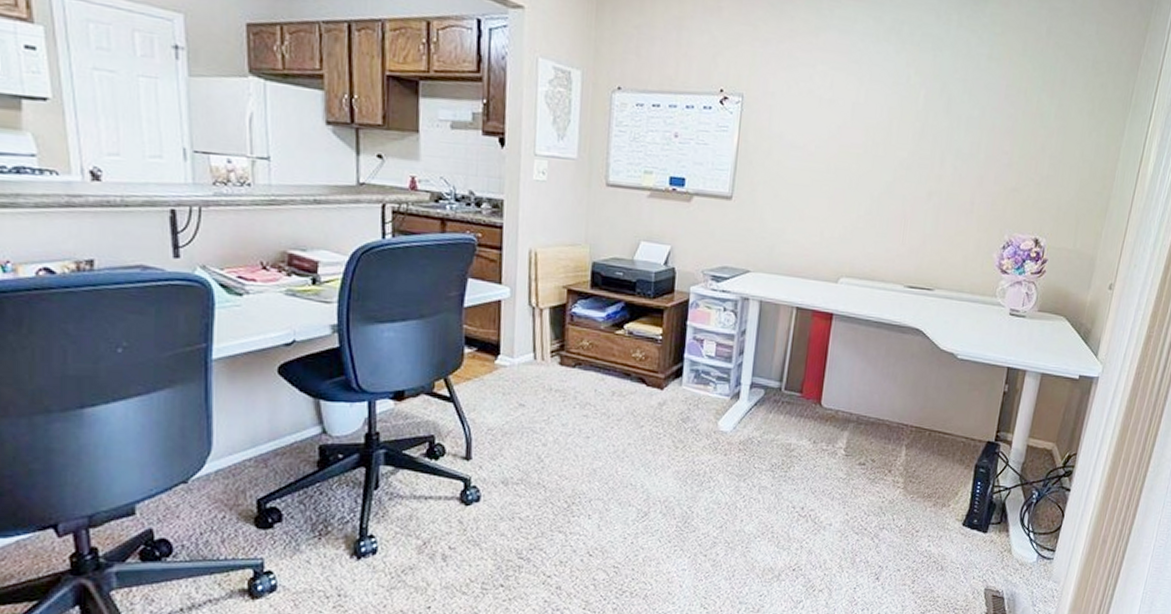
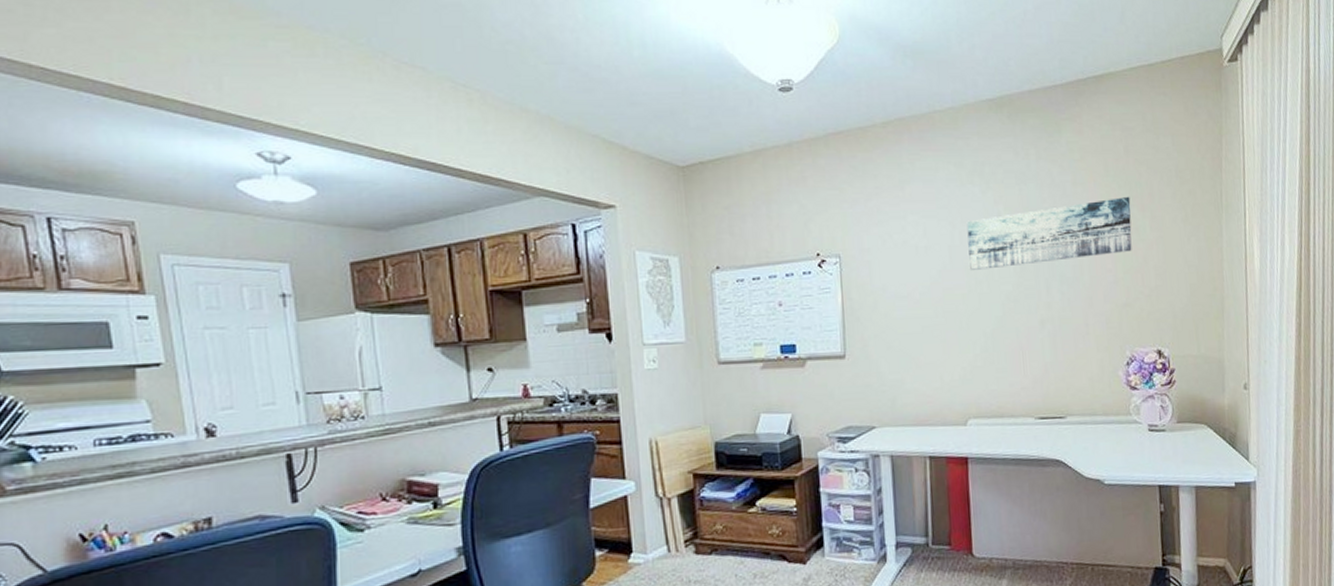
wall art: none [868,79,1042,137] -> present [966,196,1132,270]

